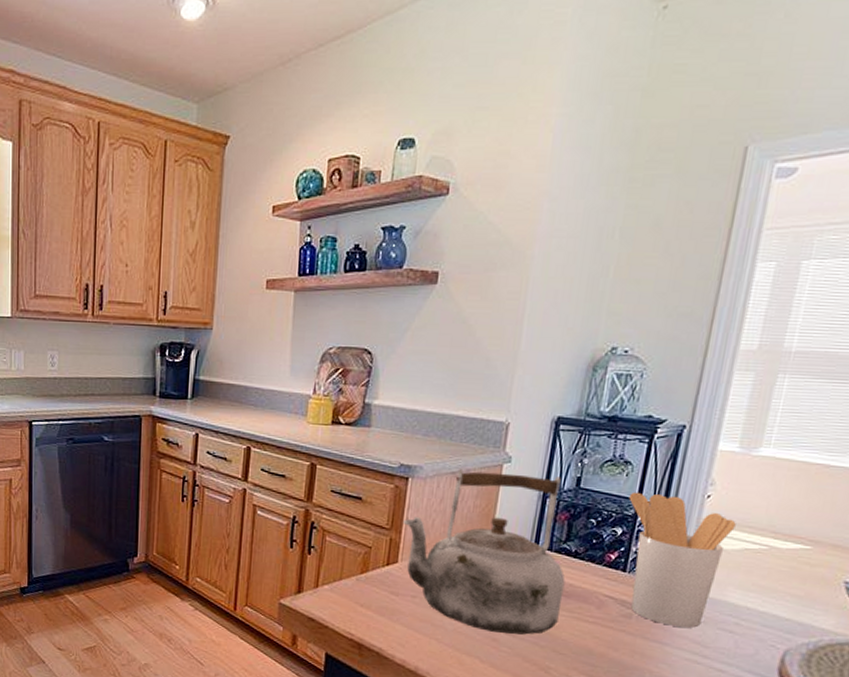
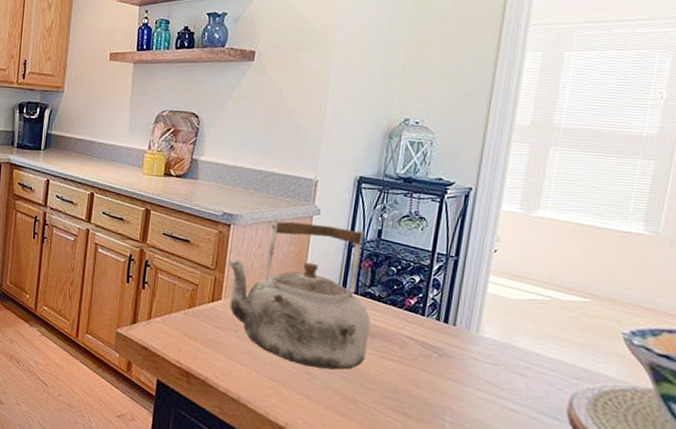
utensil holder: present [629,492,736,628] -> none [424,244,521,370]

